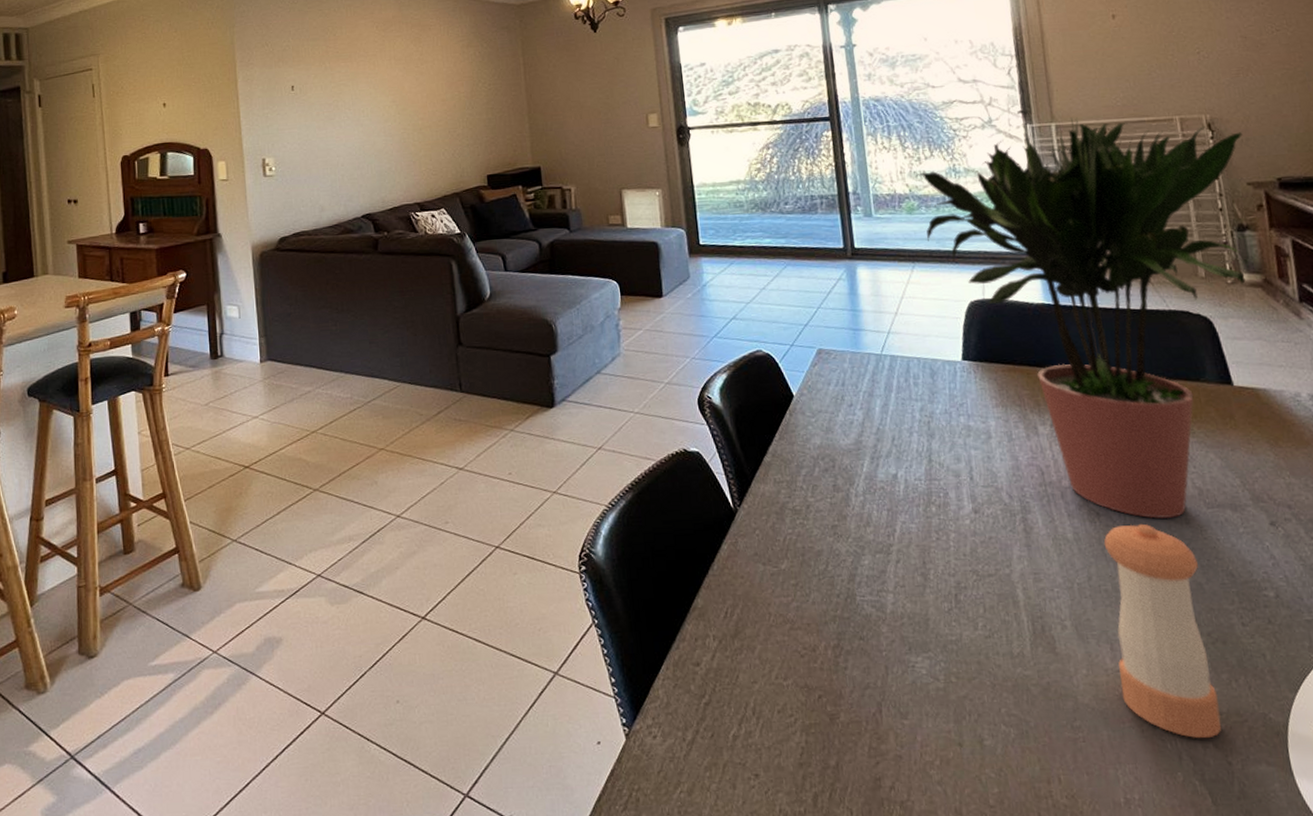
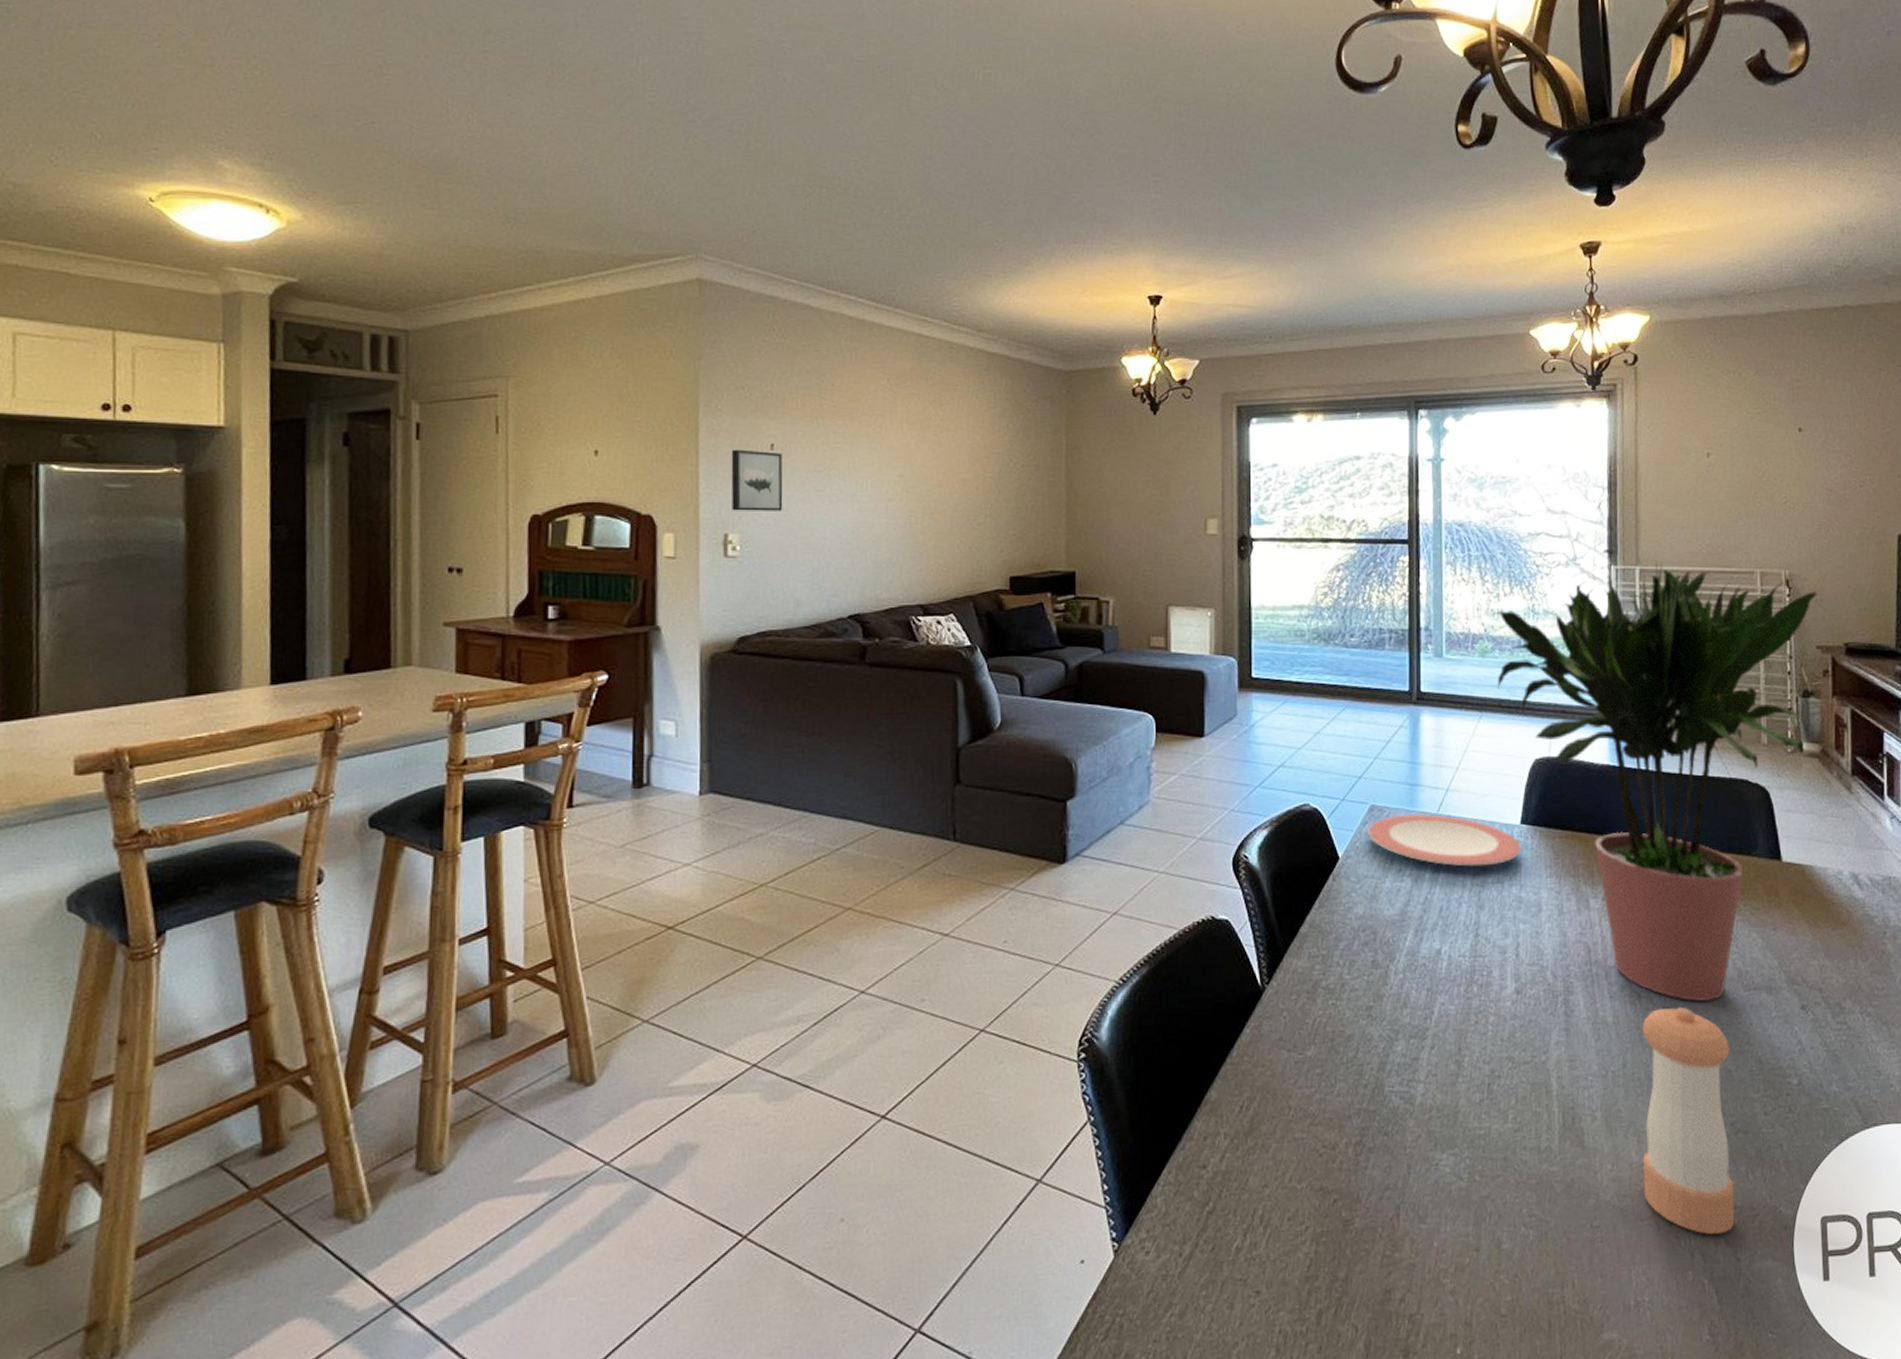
wall art: none [262,92,305,141] -> present [731,449,783,511]
plate: none [817,355,966,400] -> present [1368,814,1521,867]

